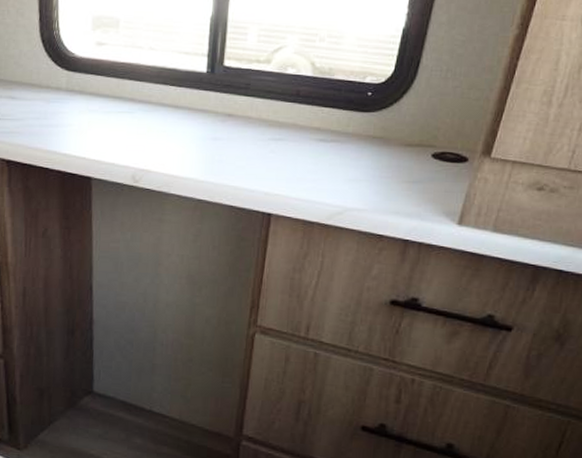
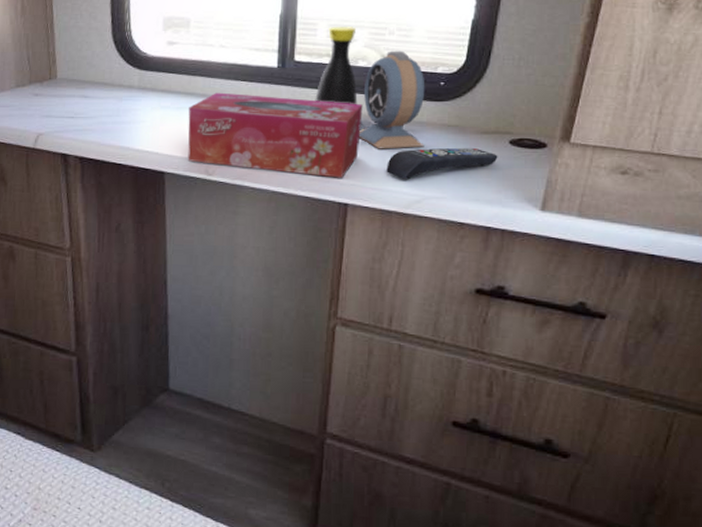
tissue box: none [115,97,290,188] -> present [188,92,363,178]
bottle: none [243,32,286,113] -> present [315,27,358,104]
alarm clock: none [284,58,353,160] -> present [358,50,425,149]
remote control: none [310,160,420,190] -> present [386,147,498,179]

